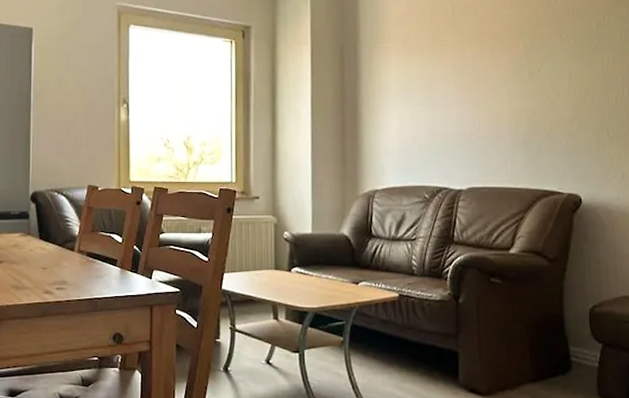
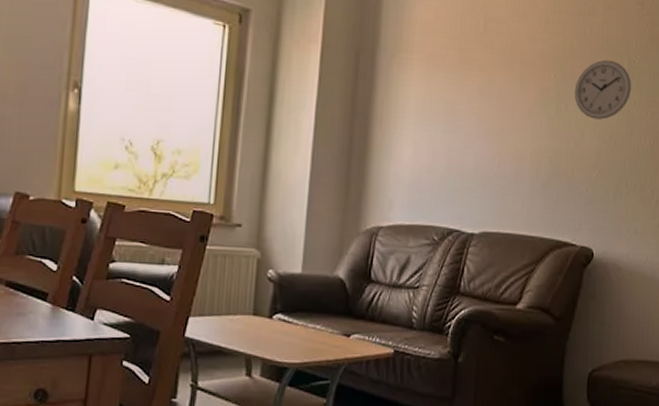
wall clock: none [545,24,604,78] -> present [574,60,632,120]

